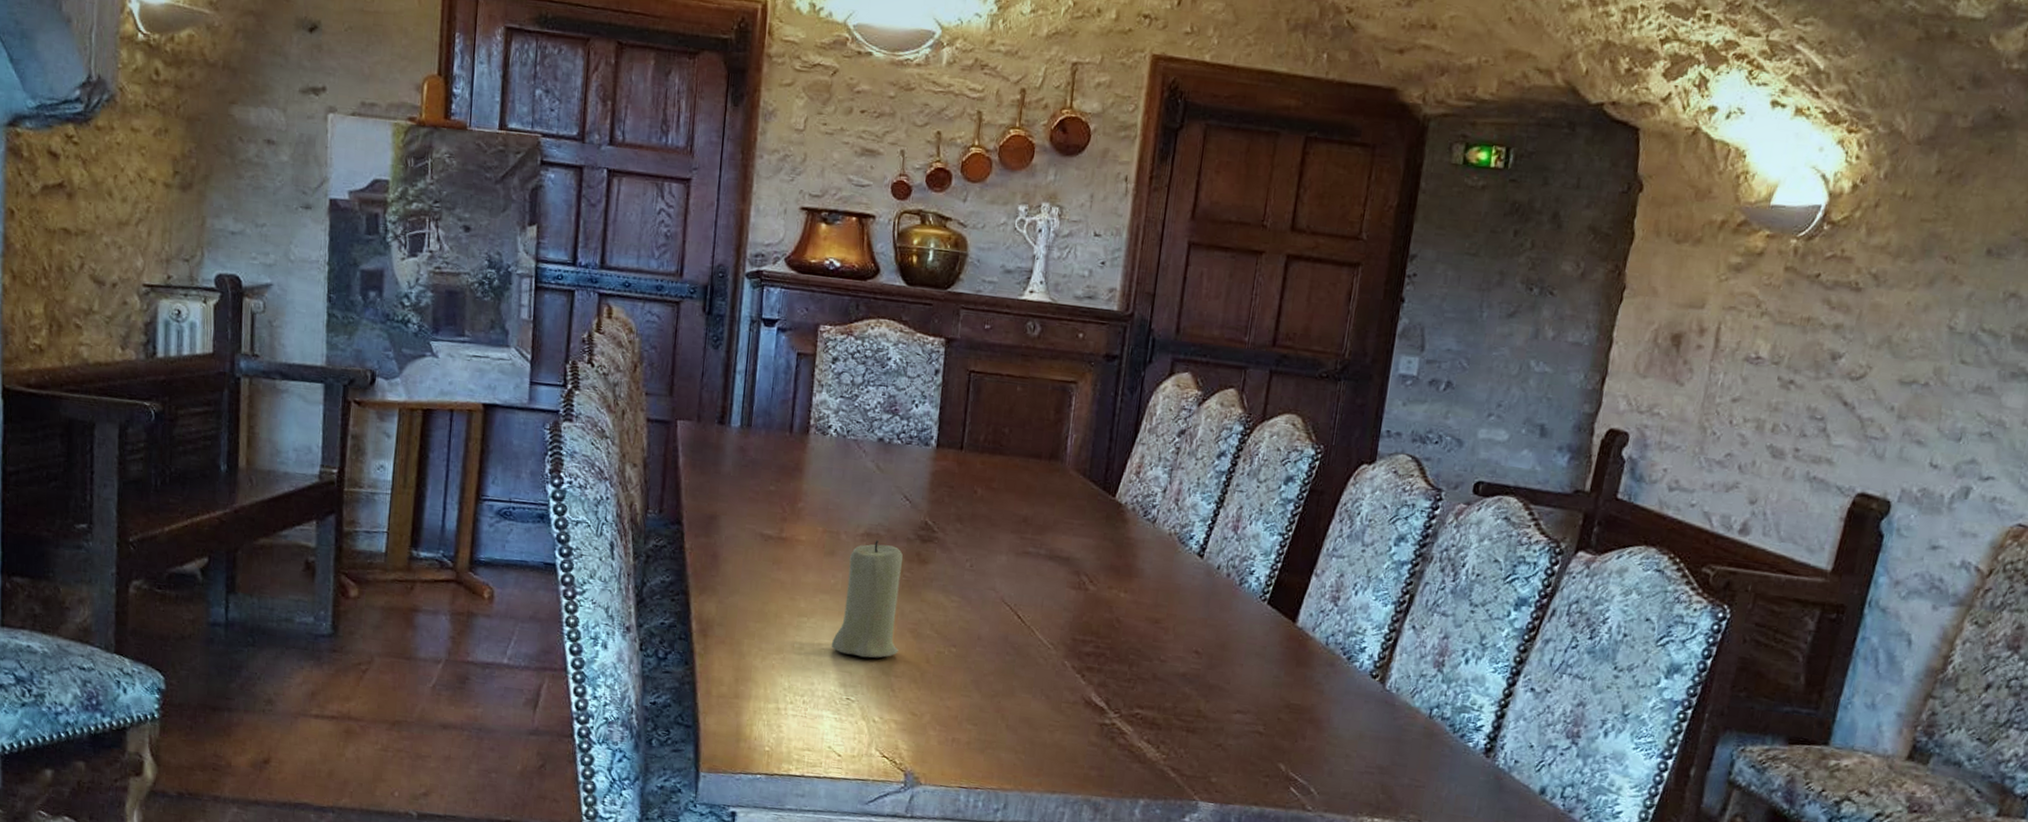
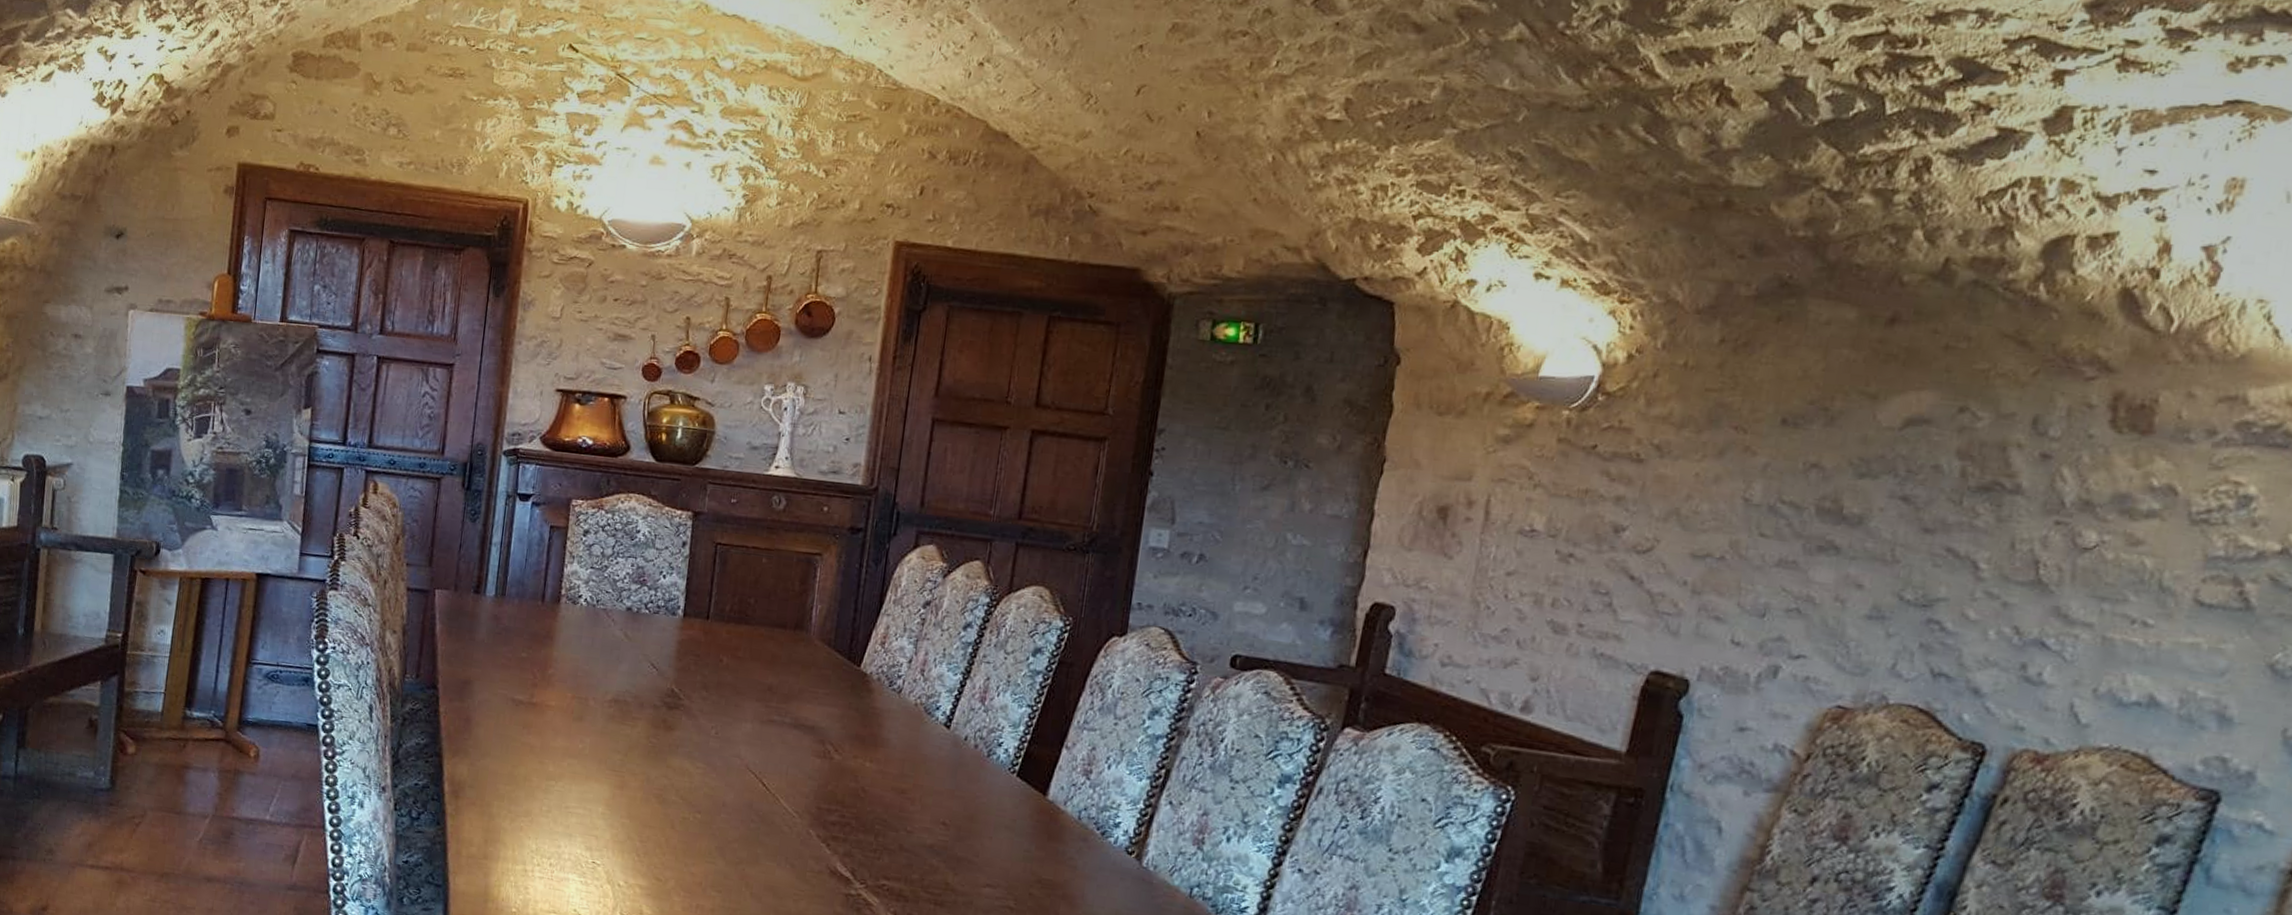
candle: present [831,540,904,658] -> none [578,706,650,823]

